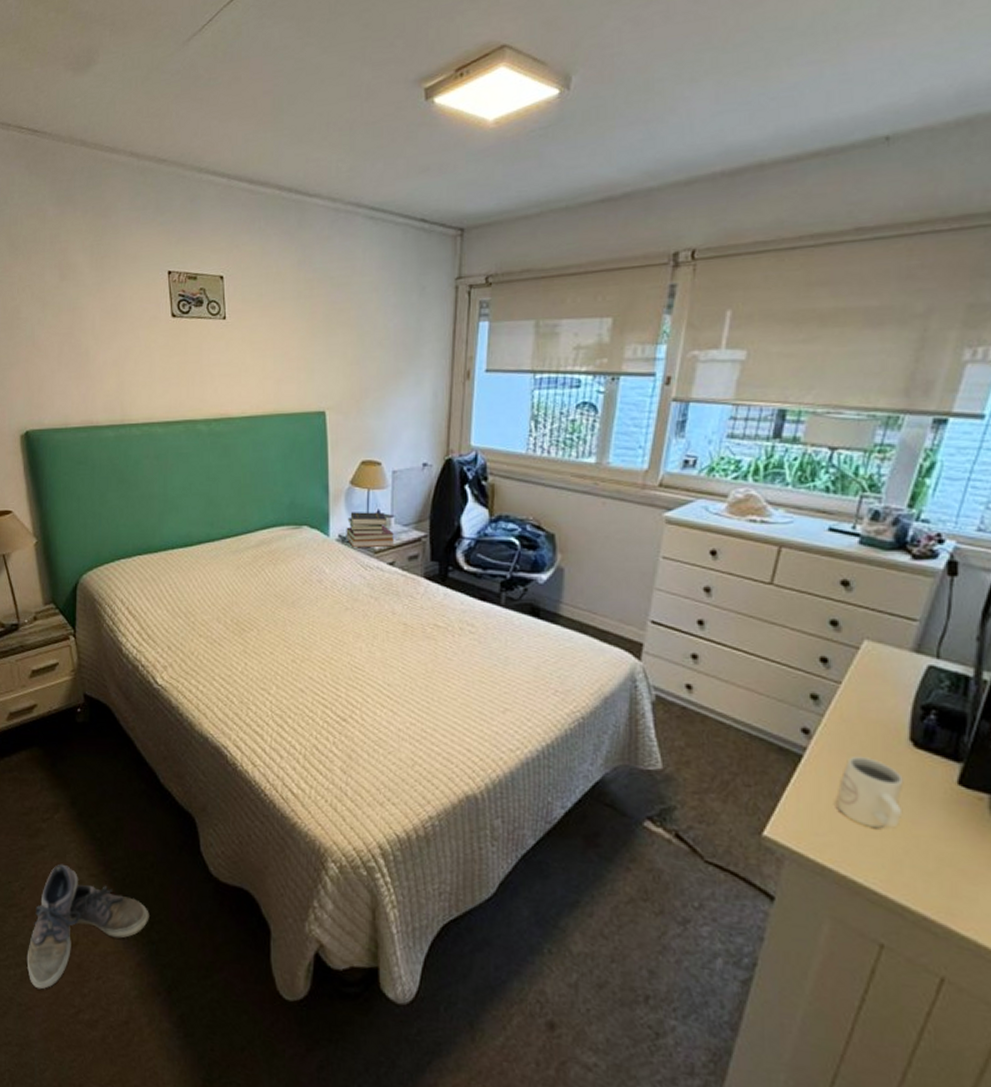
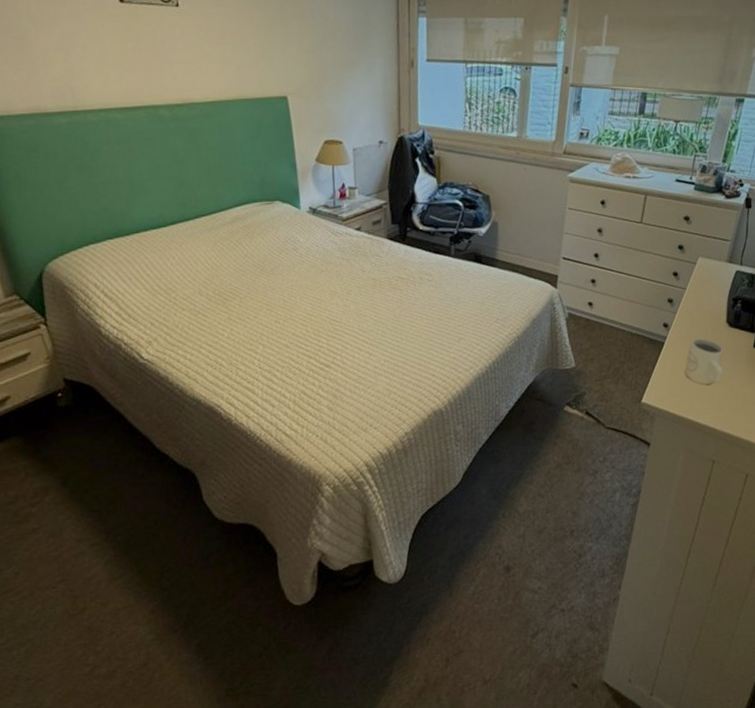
shoe: present [26,864,149,990] -> none [30,541,159,661]
books: present [346,512,394,548] -> none [315,185,359,218]

